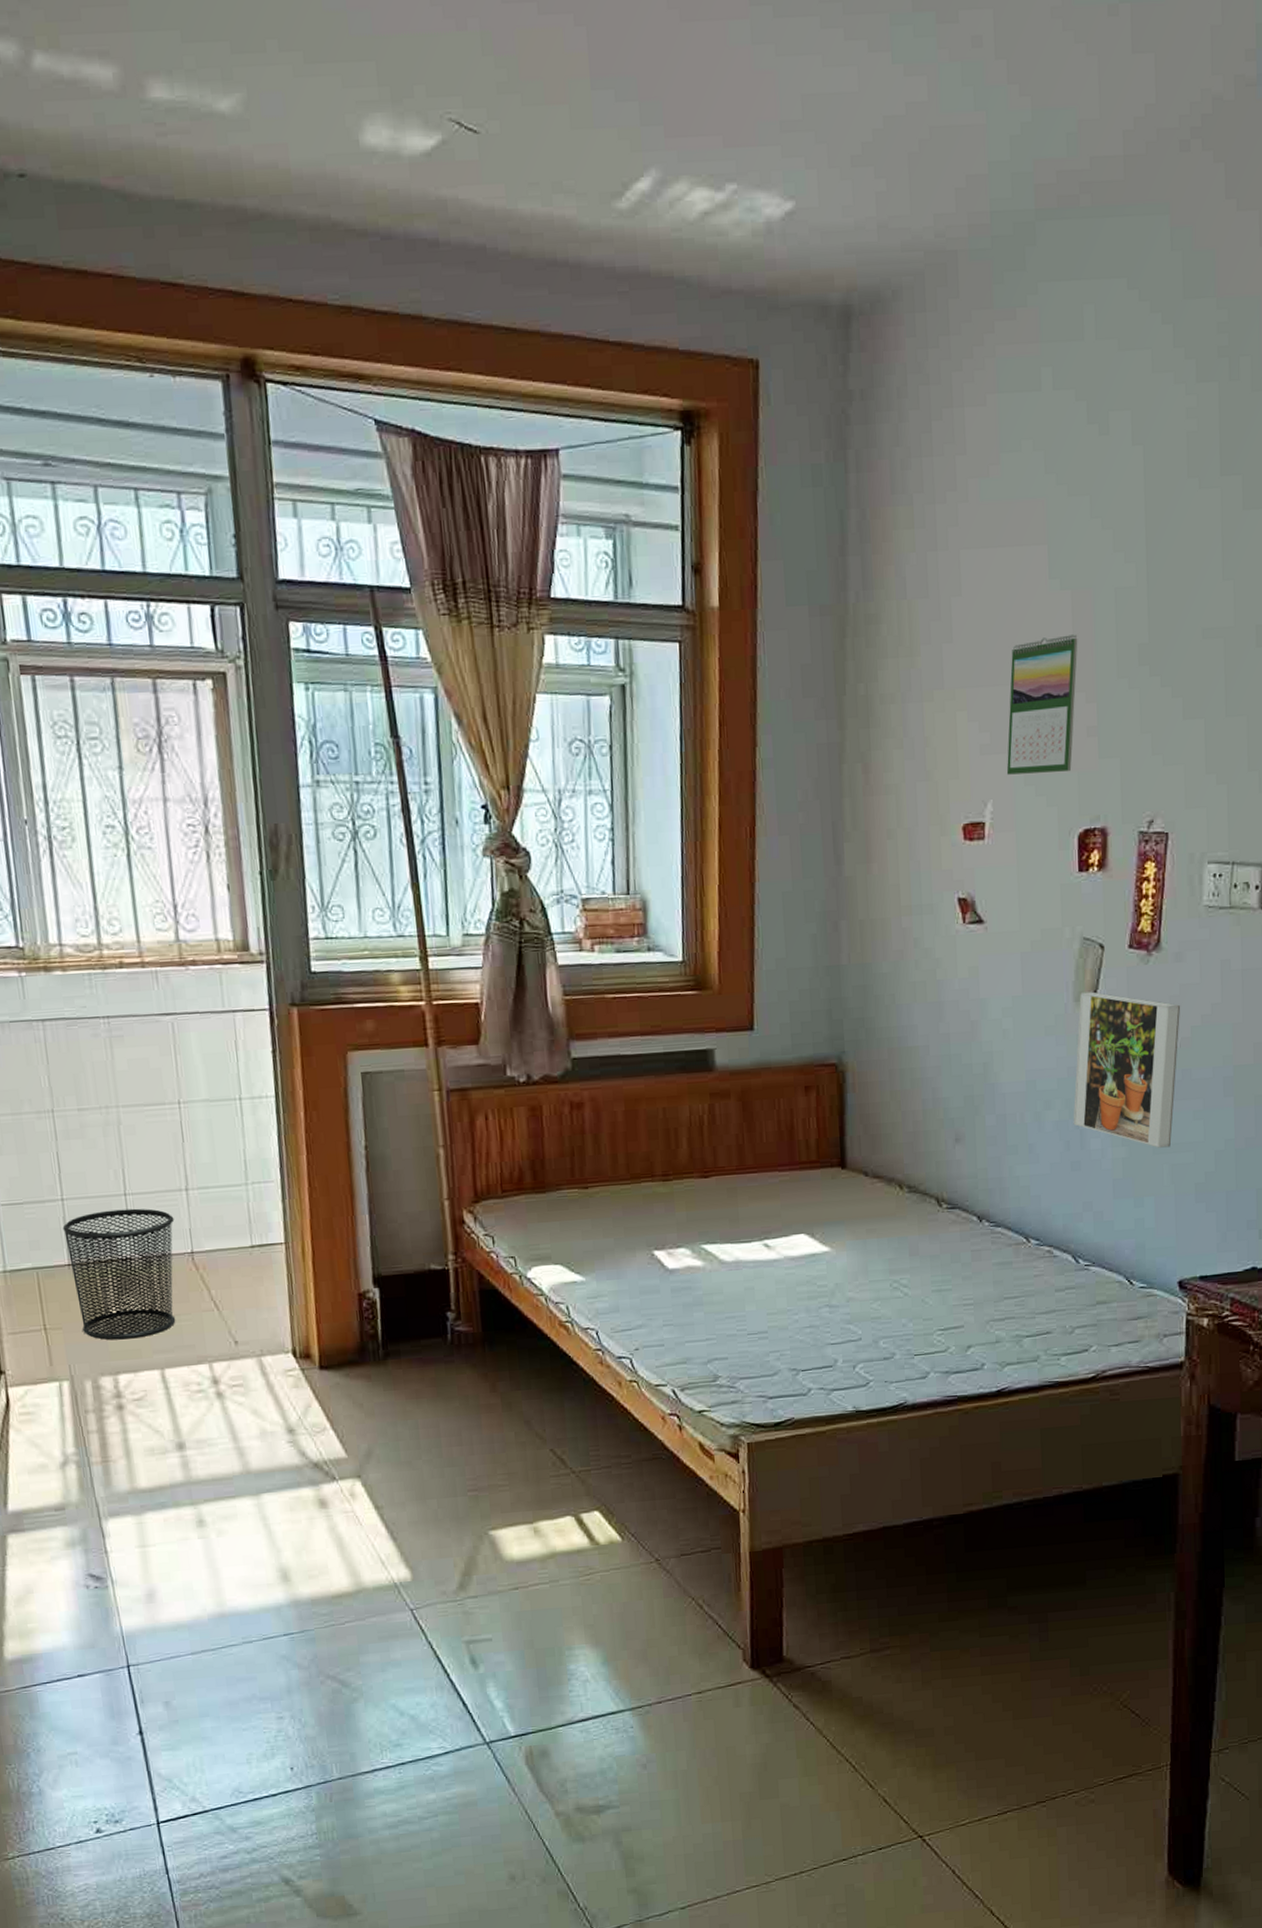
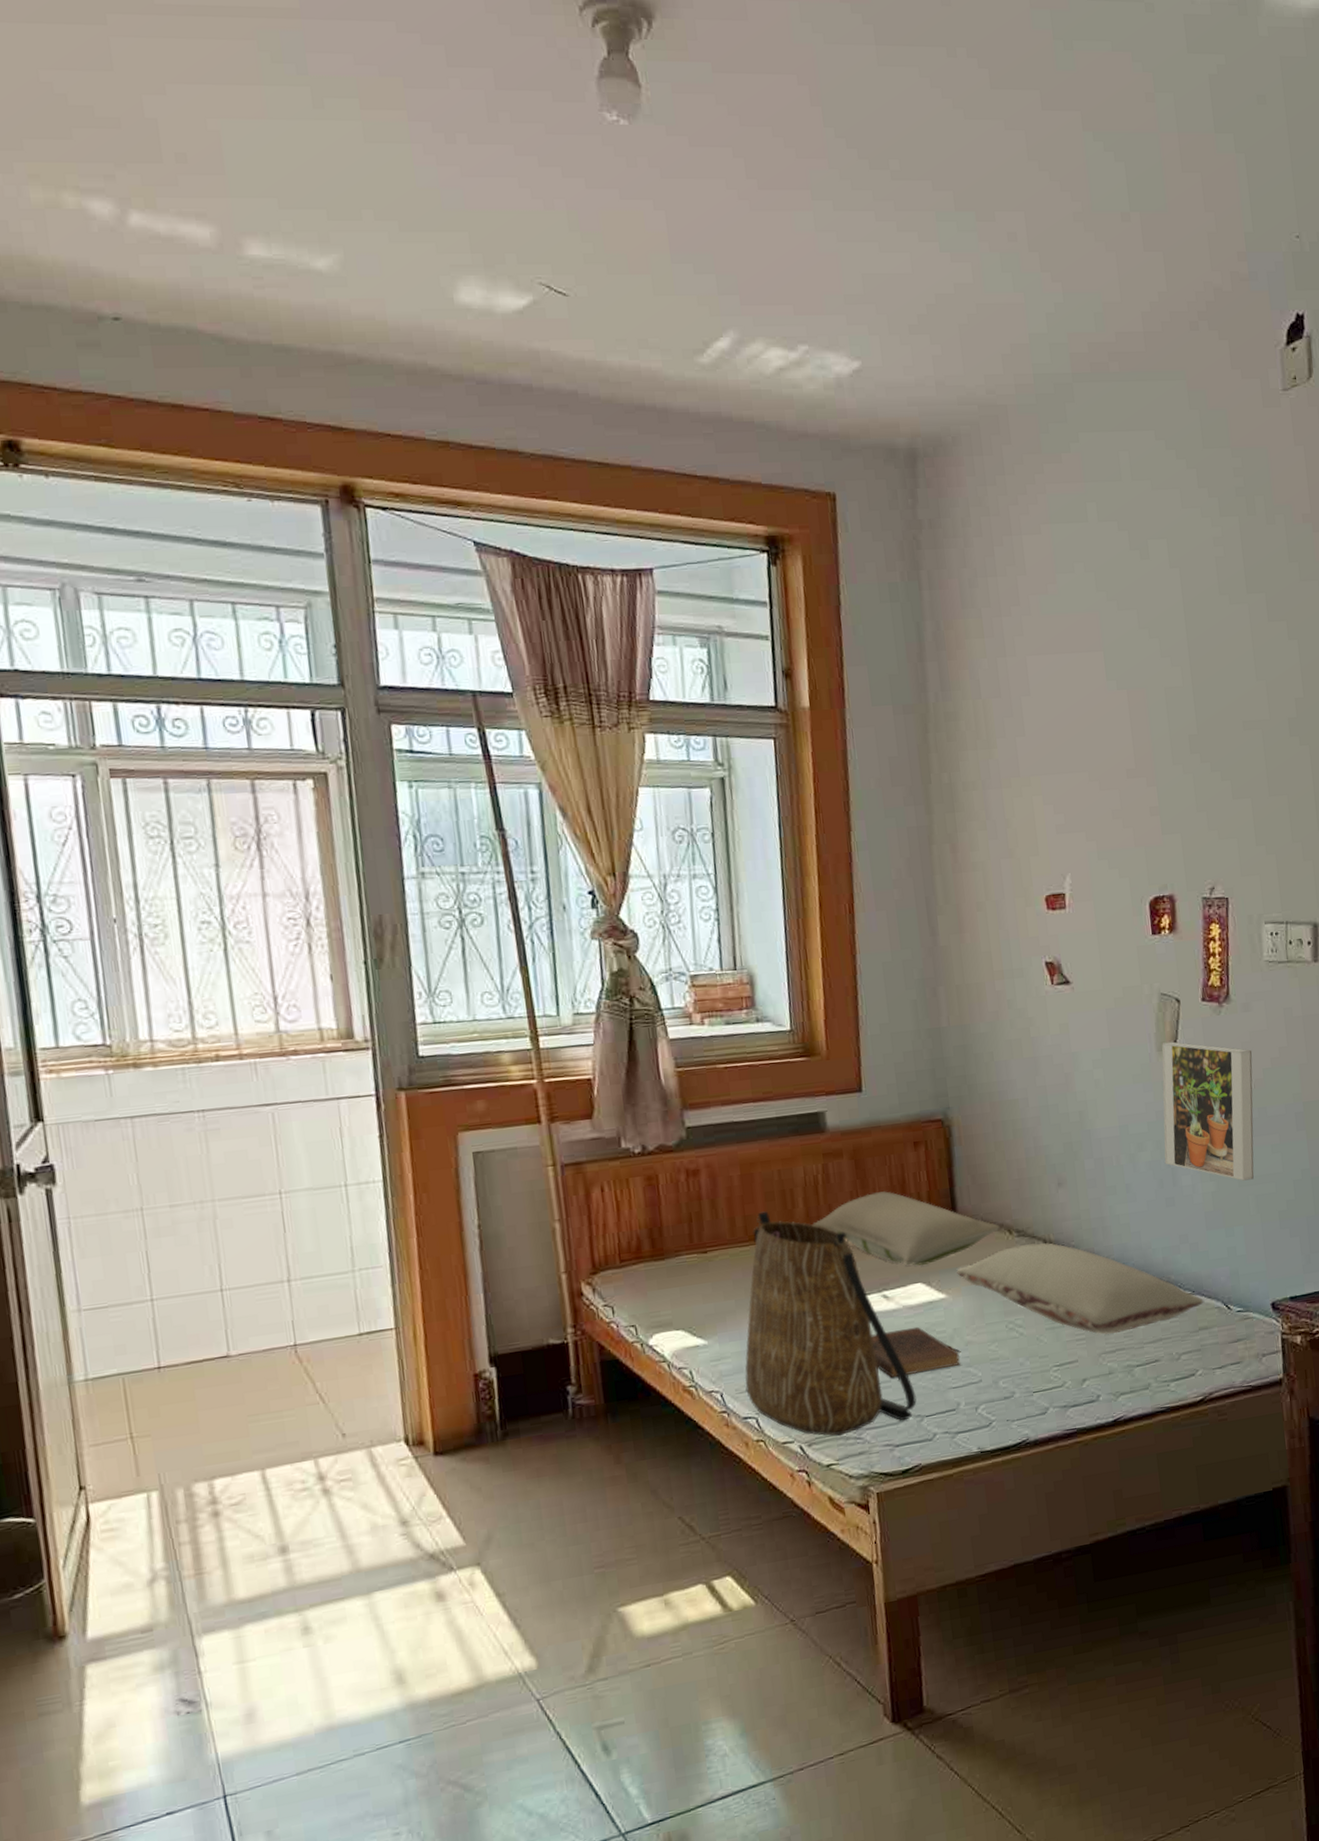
waste bin: present [62,1208,176,1340] -> none [152,1303,278,1444]
tote bag: none [620,1149,793,1383] -> present [744,1211,917,1436]
pillow: none [696,1136,891,1217] -> present [812,1191,1000,1266]
book: none [750,1278,841,1329] -> present [871,1326,960,1378]
pillow: none [842,1200,1104,1302] -> present [957,1243,1204,1335]
calendar: present [1006,634,1078,775] -> none [1078,728,1139,851]

